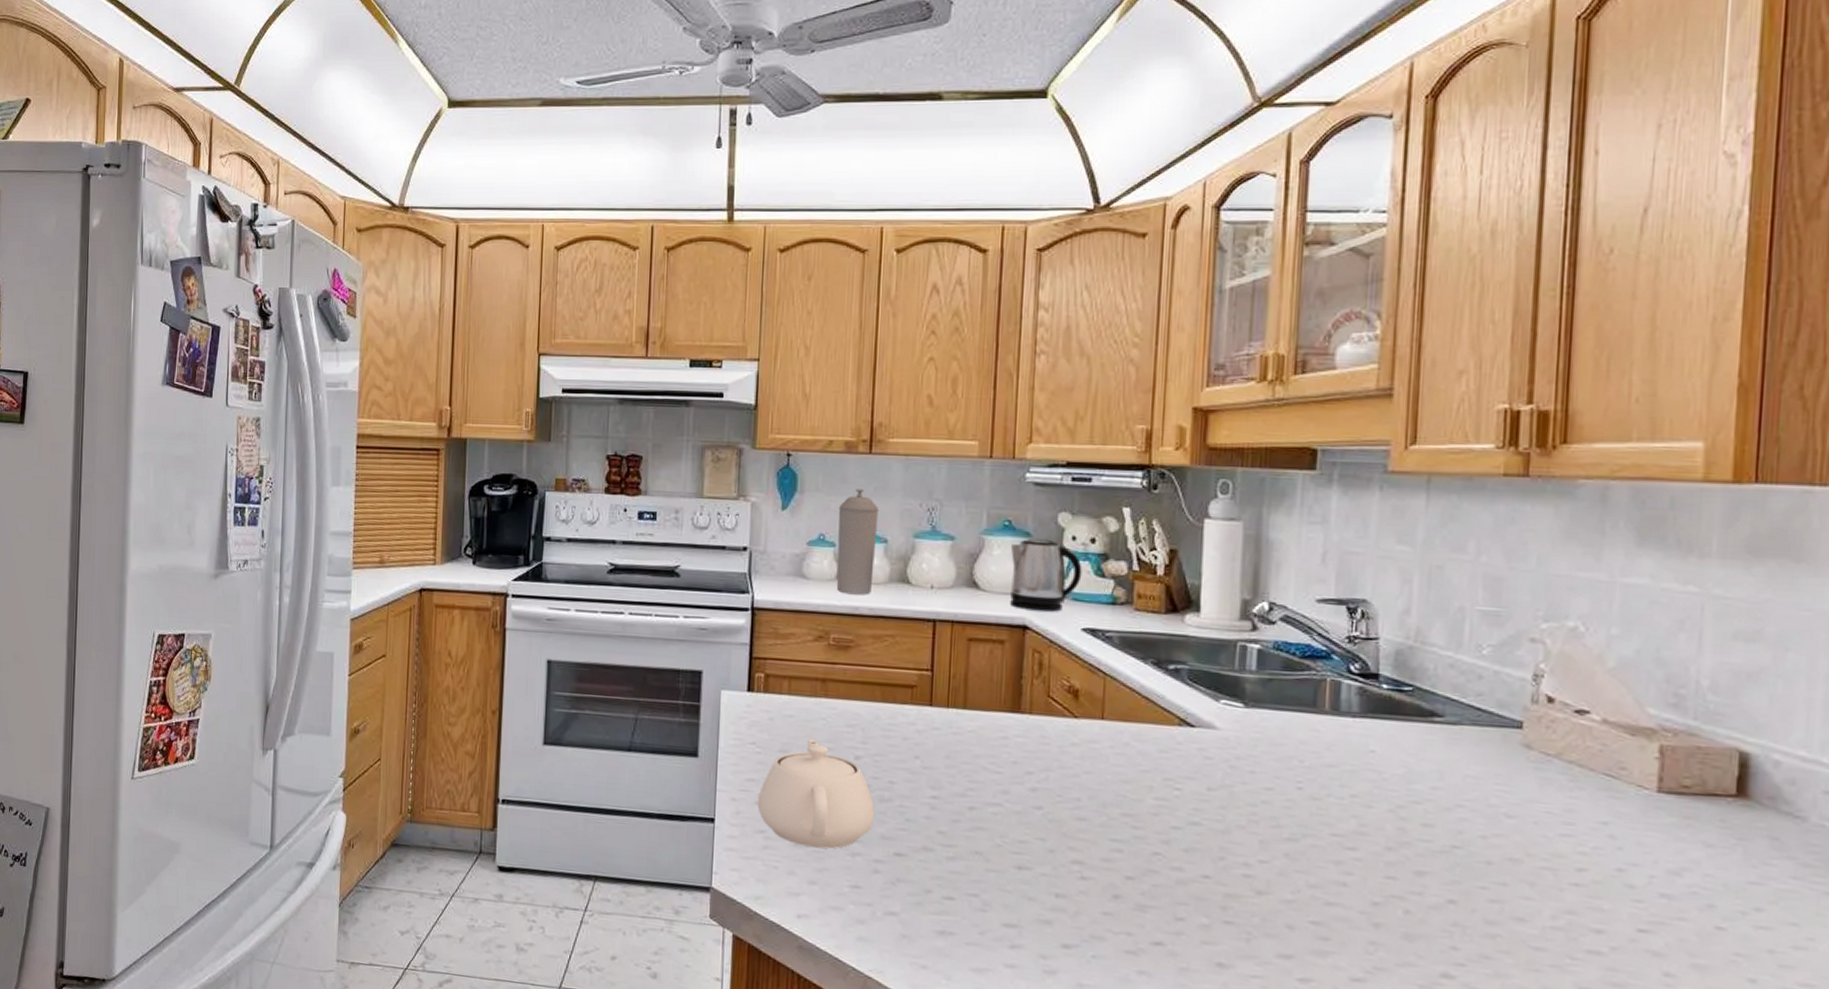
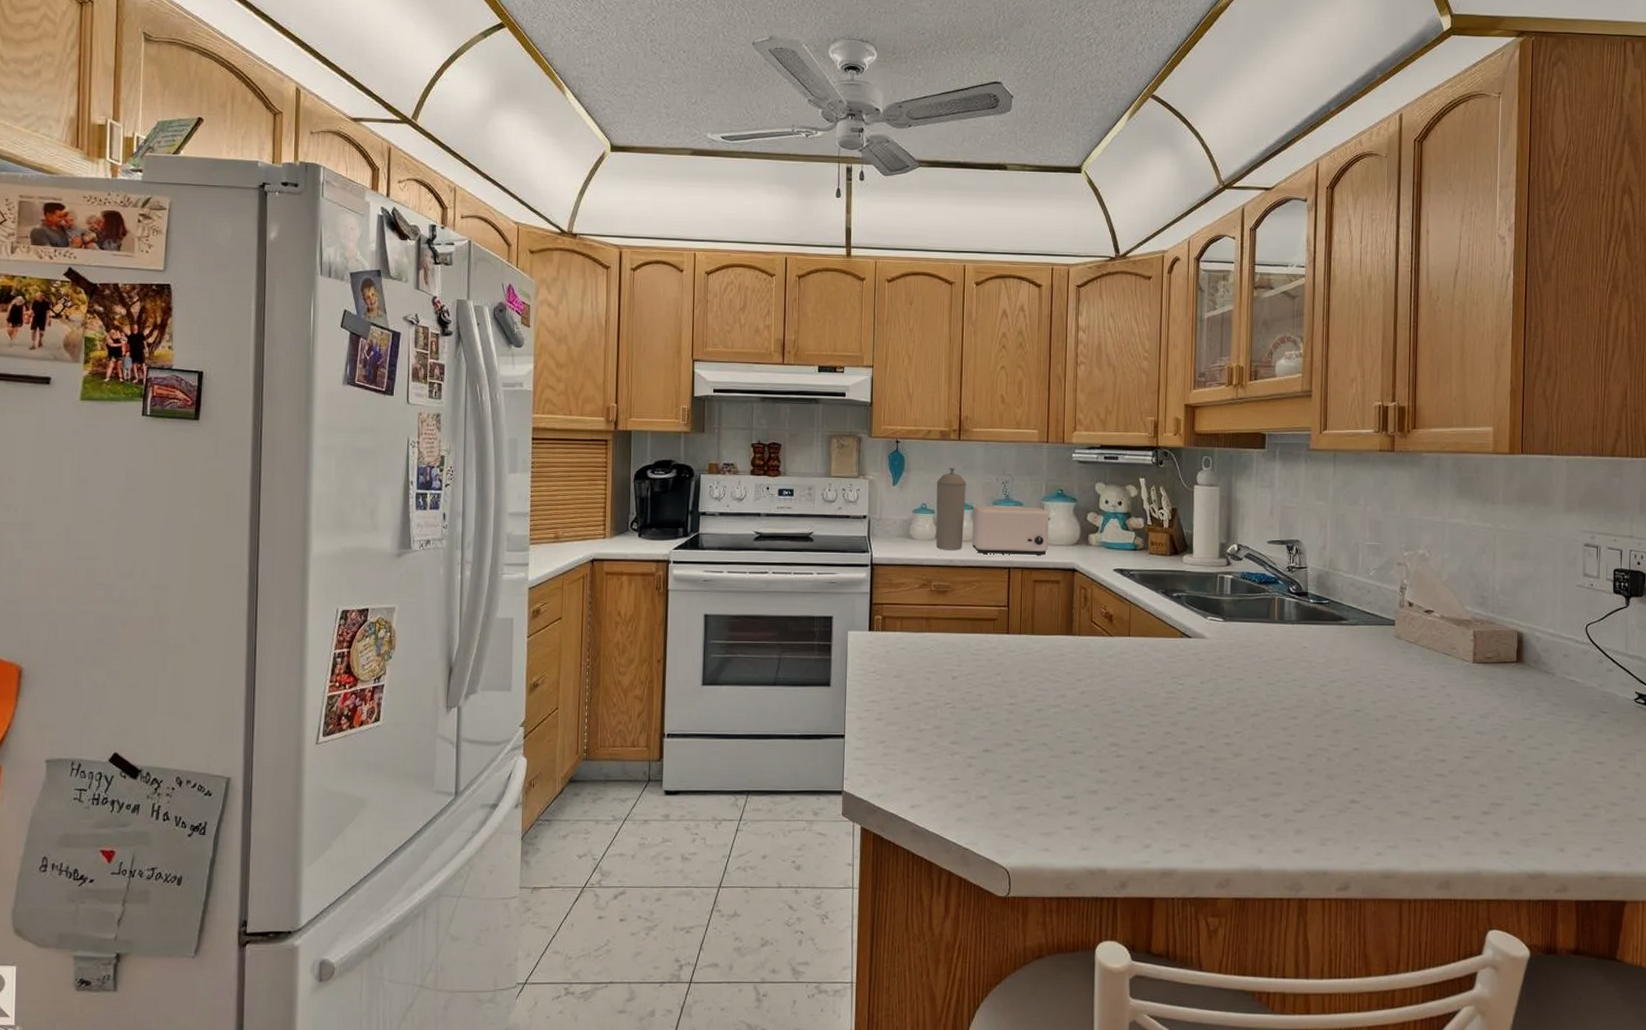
teapot: present [757,738,875,849] -> none [878,665,968,751]
toaster: none [885,538,994,606] -> present [972,505,1051,555]
kettle: present [1009,538,1082,613] -> none [1062,502,1113,559]

